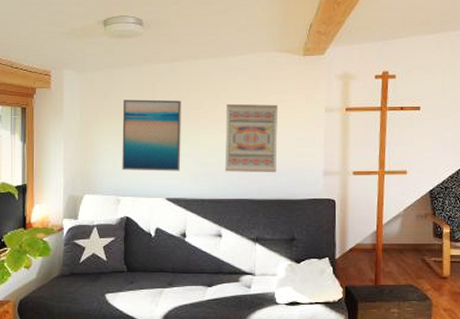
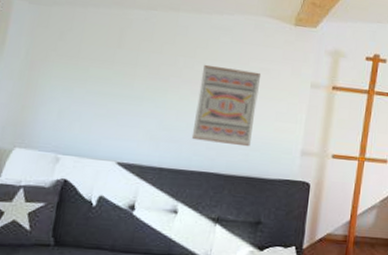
wall art: present [122,99,181,171] -> none [68,43,152,133]

